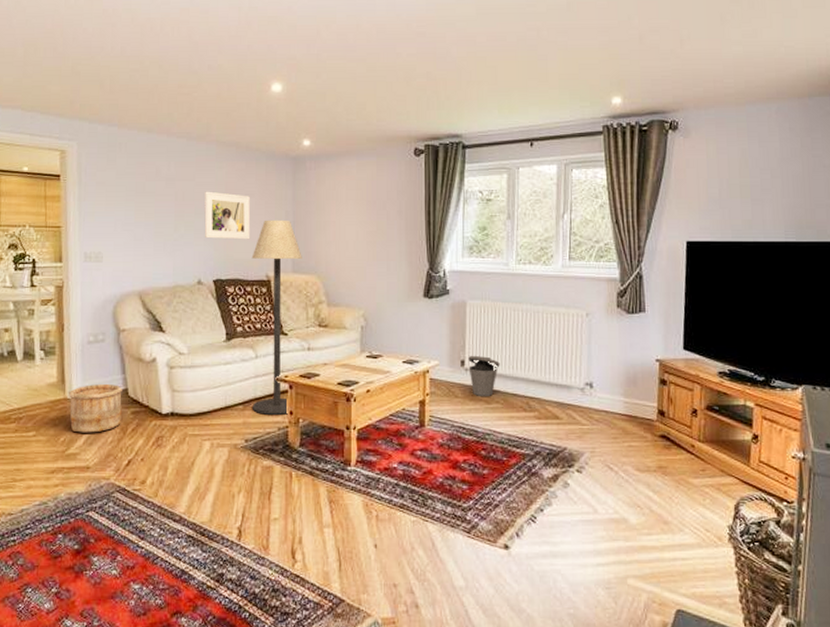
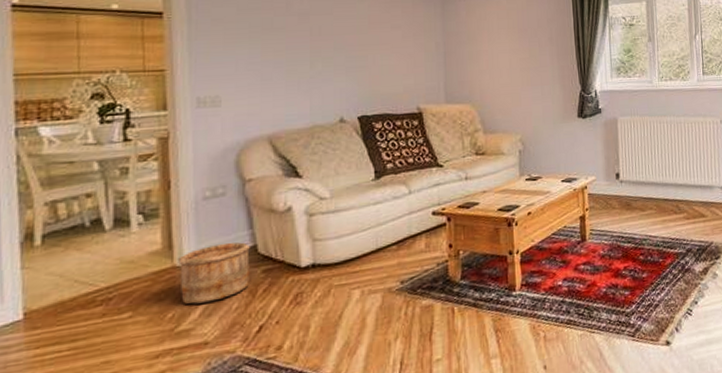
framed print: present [204,191,251,240] -> none [345,25,398,74]
floor lamp: present [251,220,302,415] -> none [400,51,455,252]
trash can: present [468,355,500,397] -> none [622,167,651,206]

